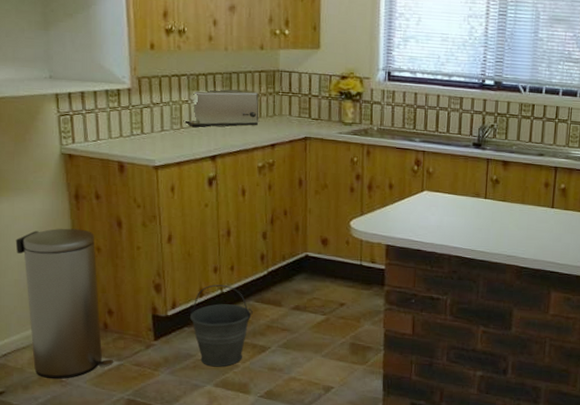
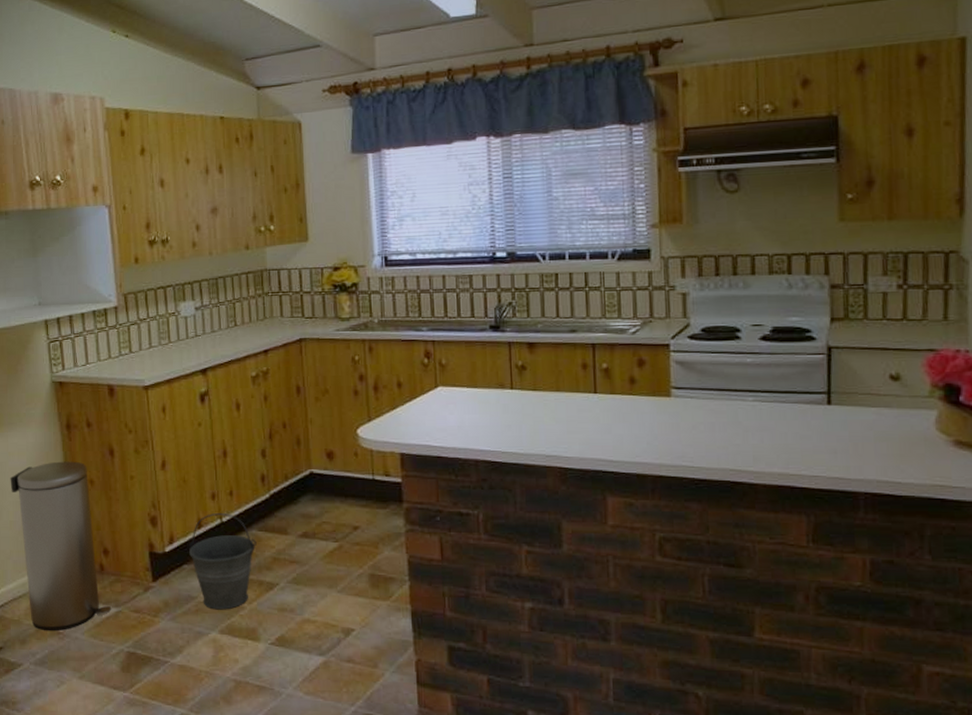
toaster: present [183,88,259,127] -> none [171,294,249,340]

